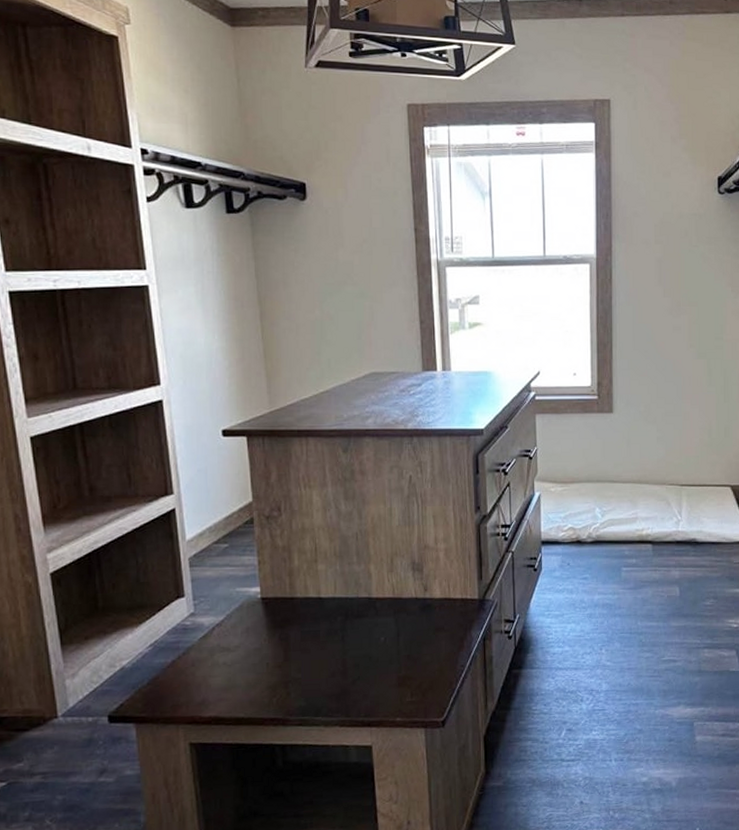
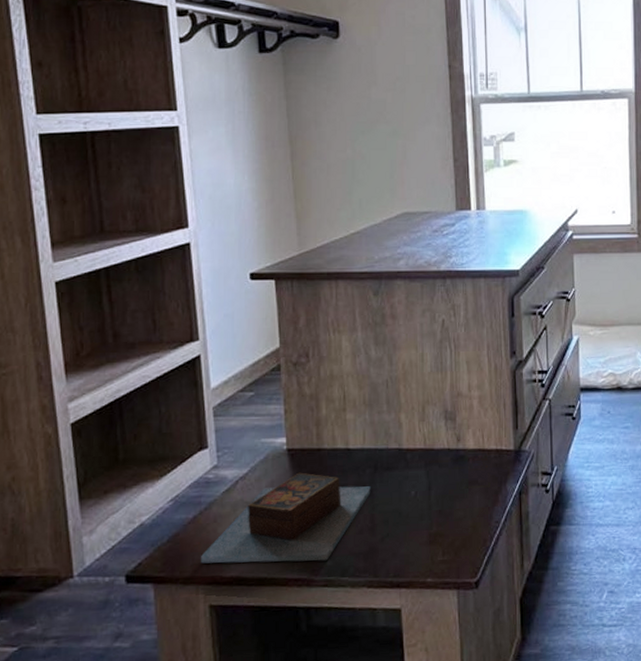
wooden box: none [179,619,342,705] -> present [200,472,371,564]

